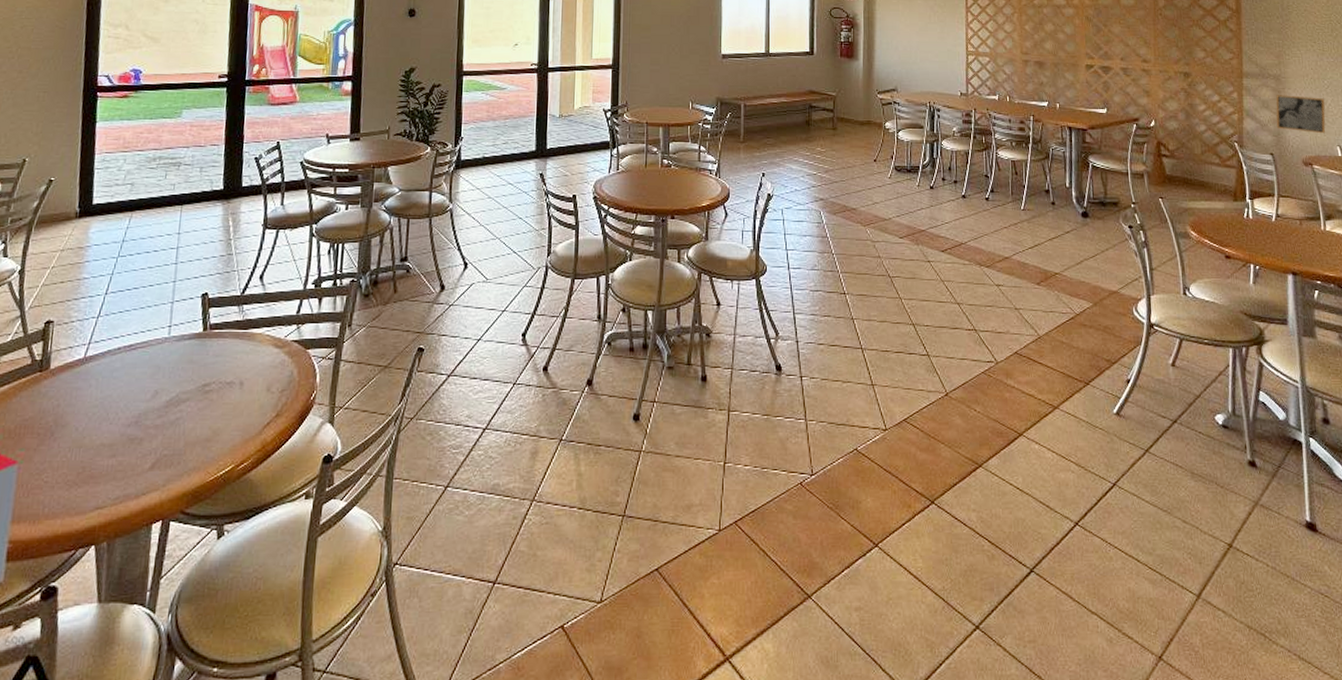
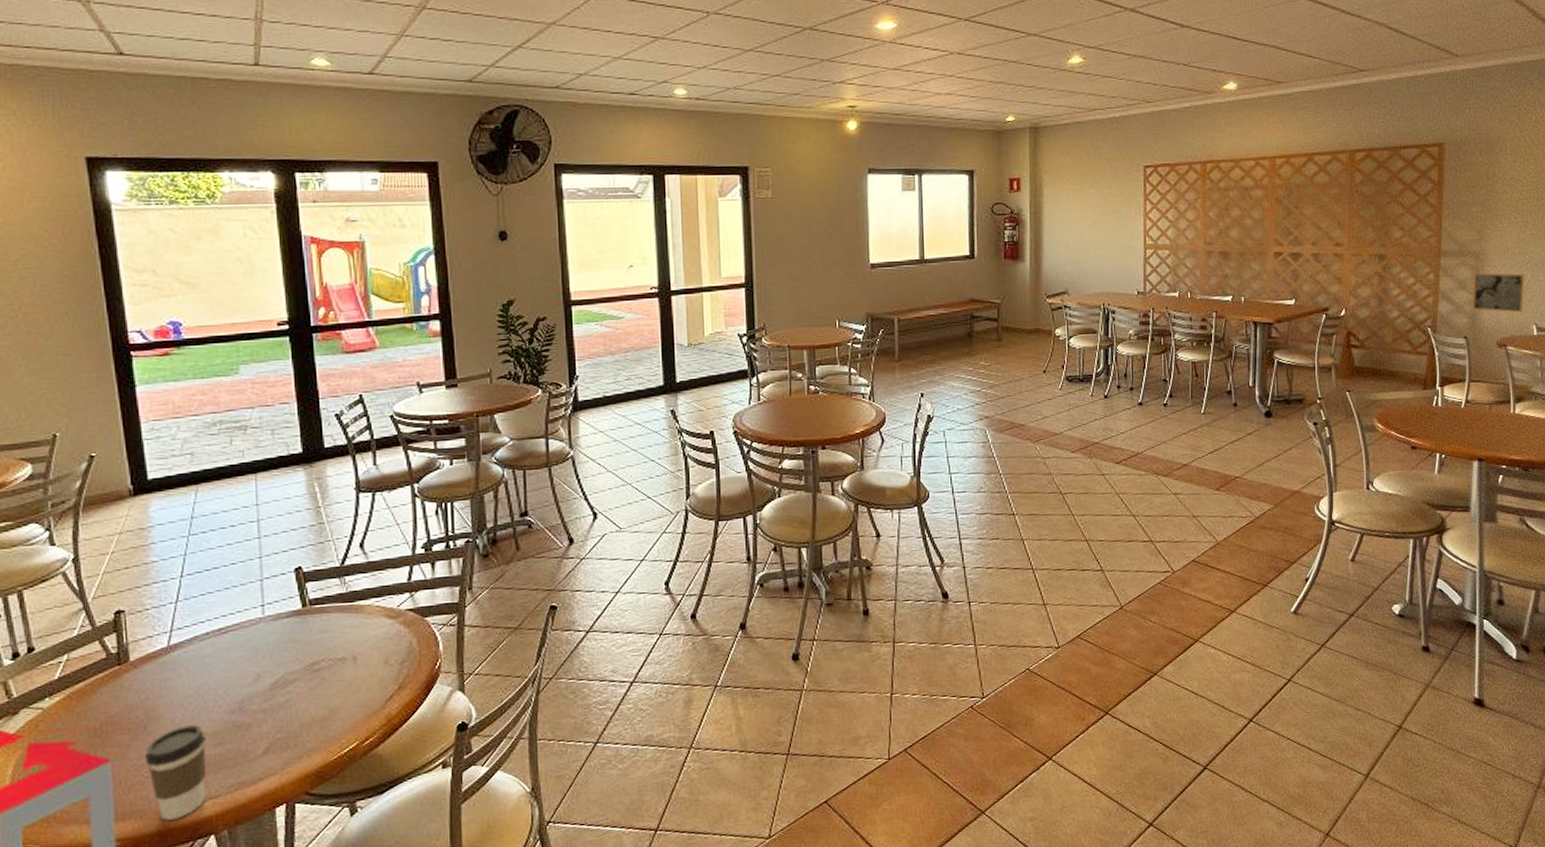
coffee cup: none [47,435,103,526] -> present [145,725,206,820]

